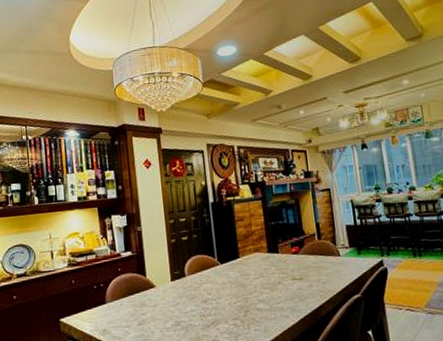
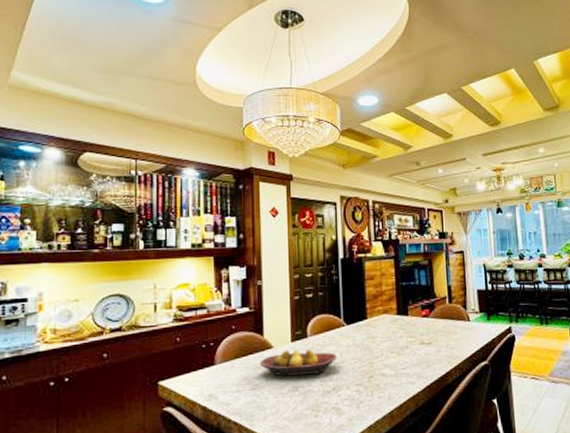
fruit bowl: none [144,287,214,313] -> present [259,349,337,377]

